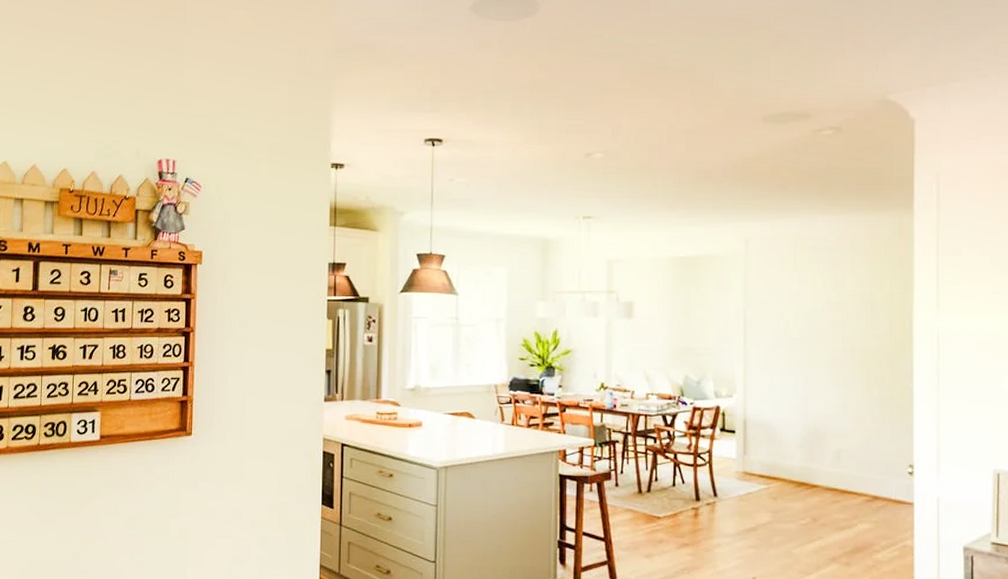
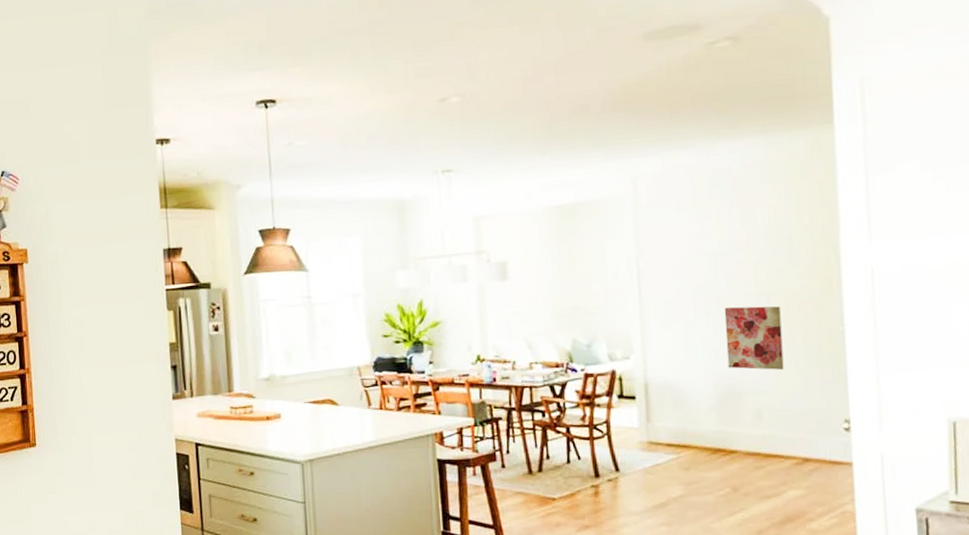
wall art: none [814,358,862,417] -> present [724,306,784,370]

